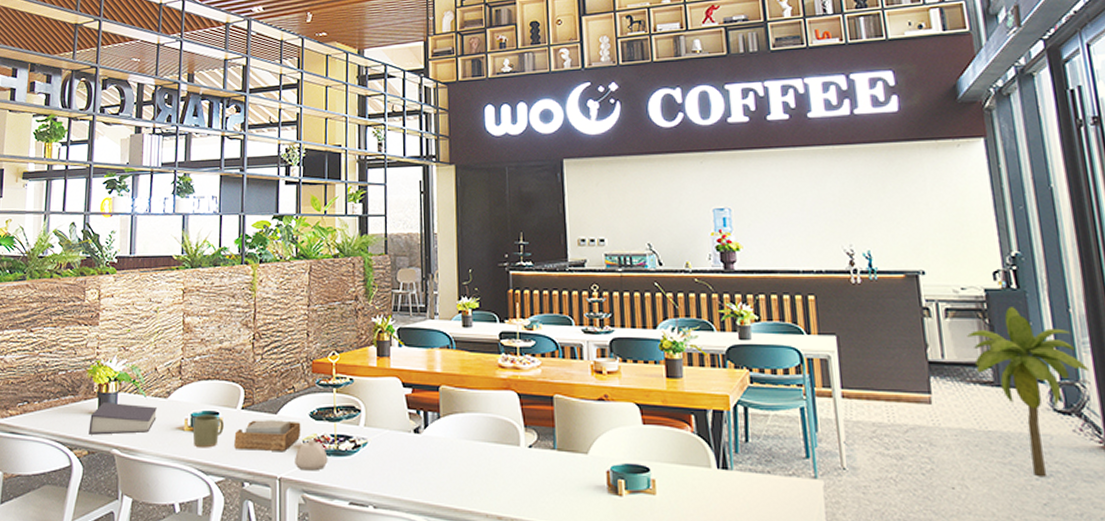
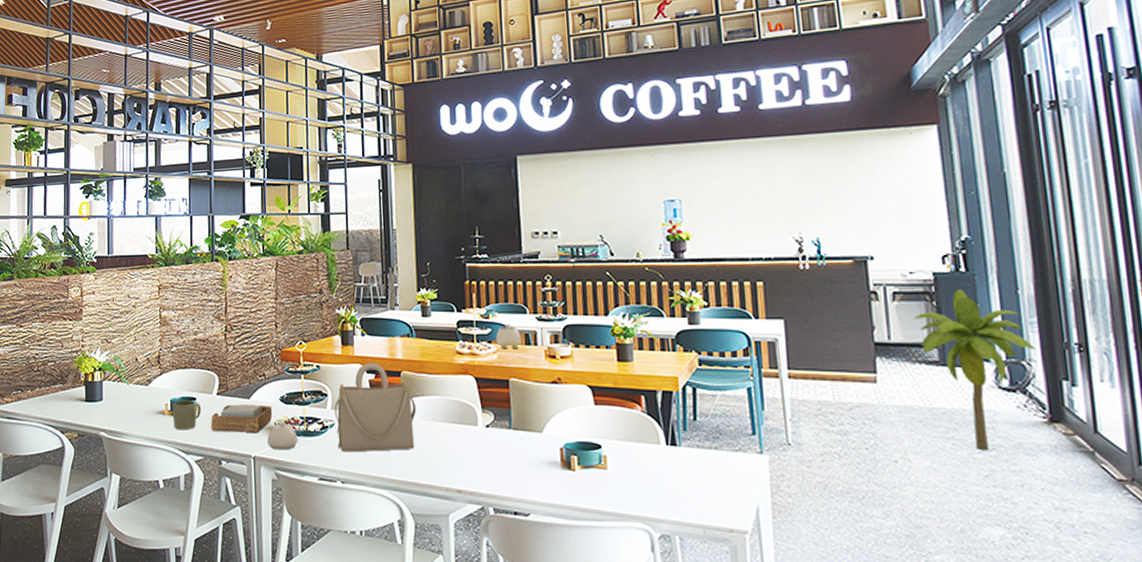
book: present [89,401,157,435] -> none [78,389,139,419]
handbag: none [367,376,455,474] -> present [334,362,416,453]
sugar bowl: none [539,336,568,364] -> present [495,324,523,350]

